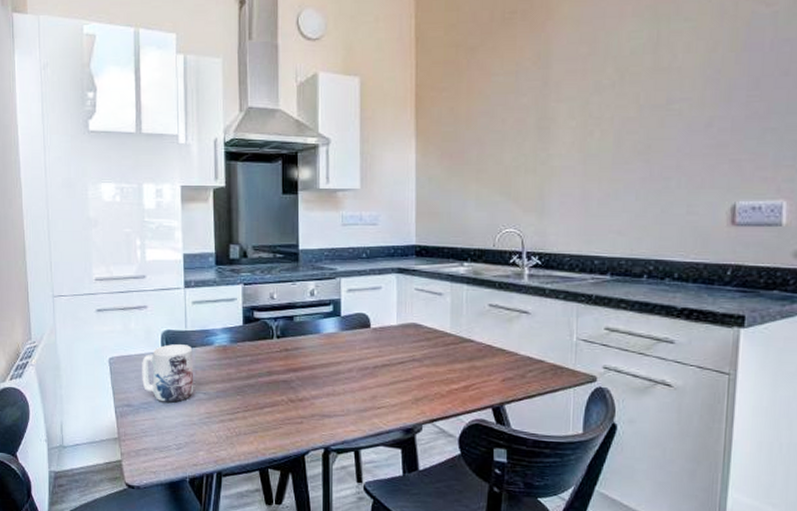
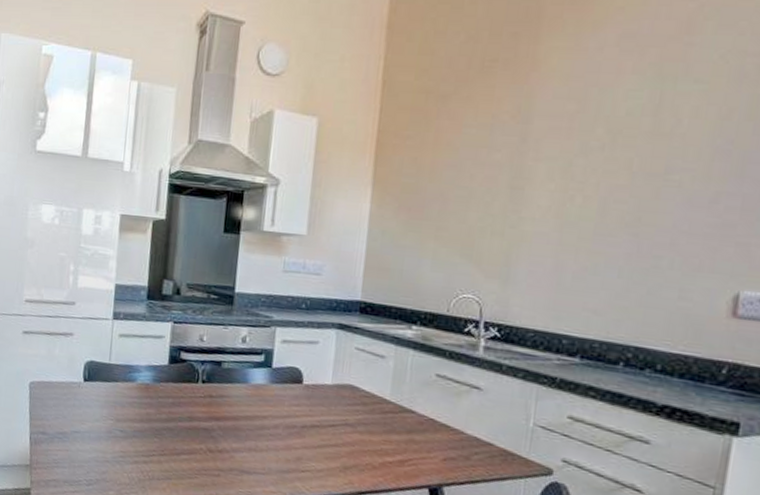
mug: present [142,344,194,403] -> none [60,375,114,437]

